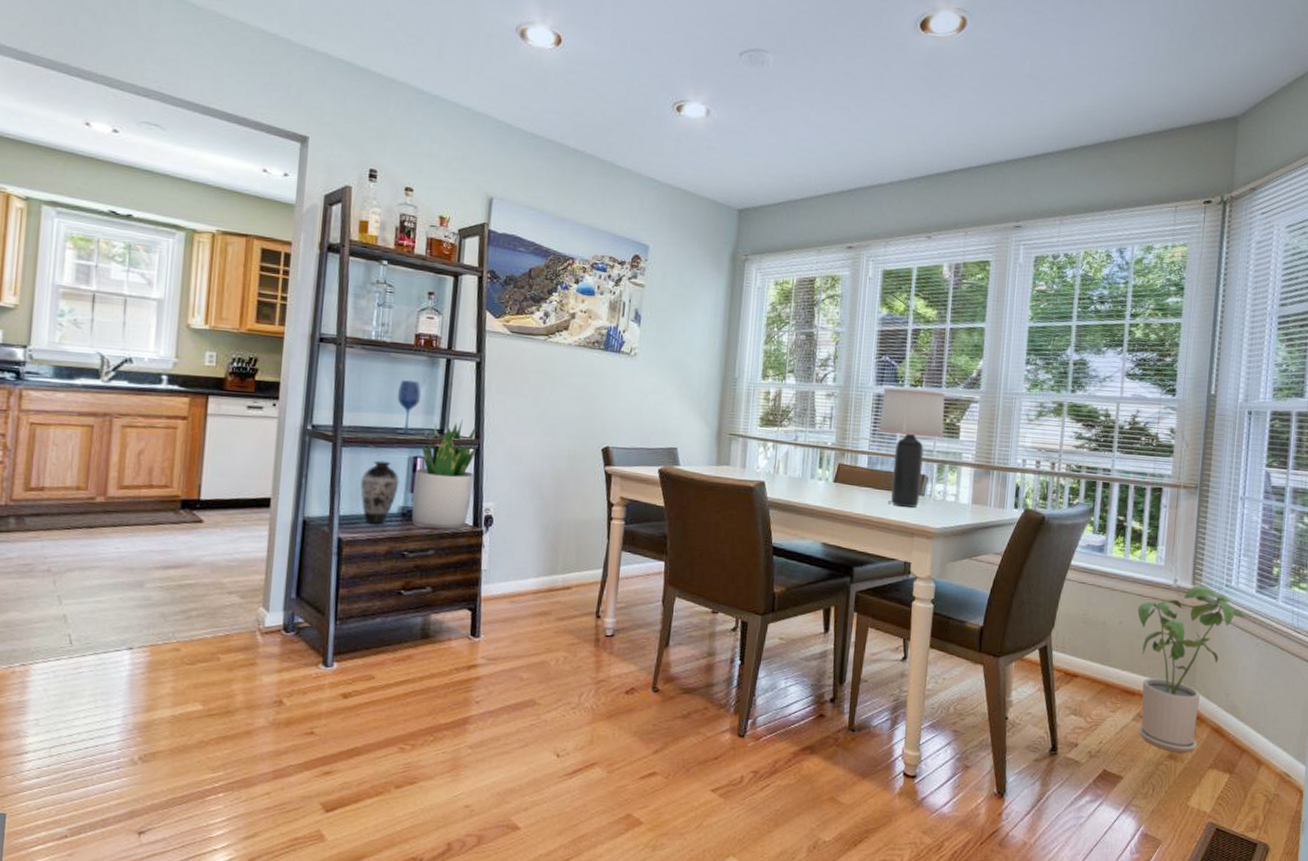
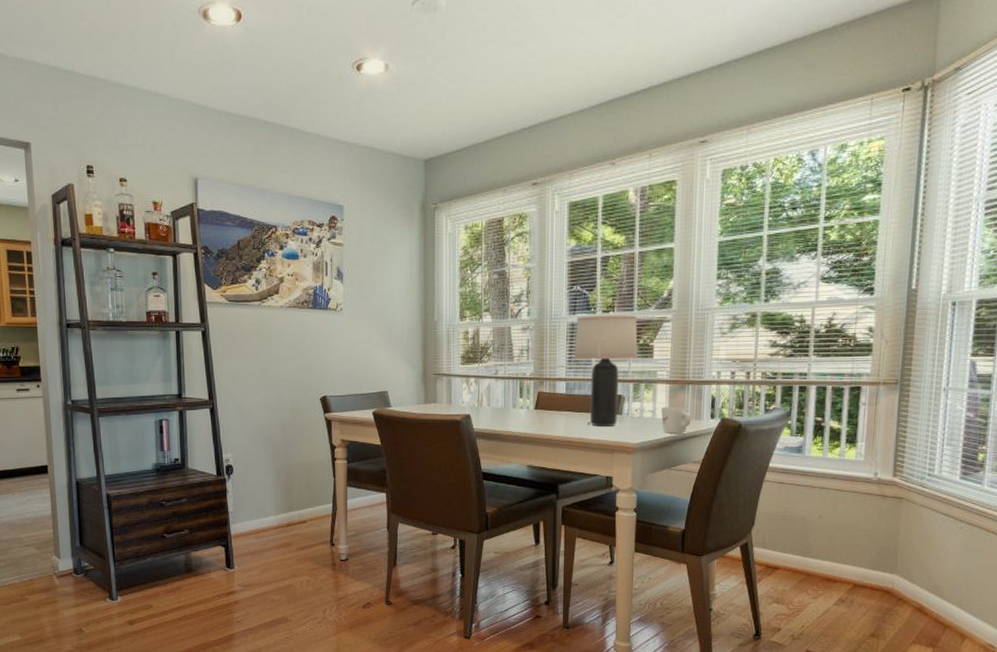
decorative vase: present [360,460,400,524] -> none [118,426,150,480]
wineglass: present [396,379,421,435] -> none [138,353,158,402]
planter: present [411,419,479,531] -> none [162,383,213,482]
mug: none [964,491,995,521] -> present [661,406,692,433]
house plant: present [1137,585,1250,753] -> none [837,476,954,631]

